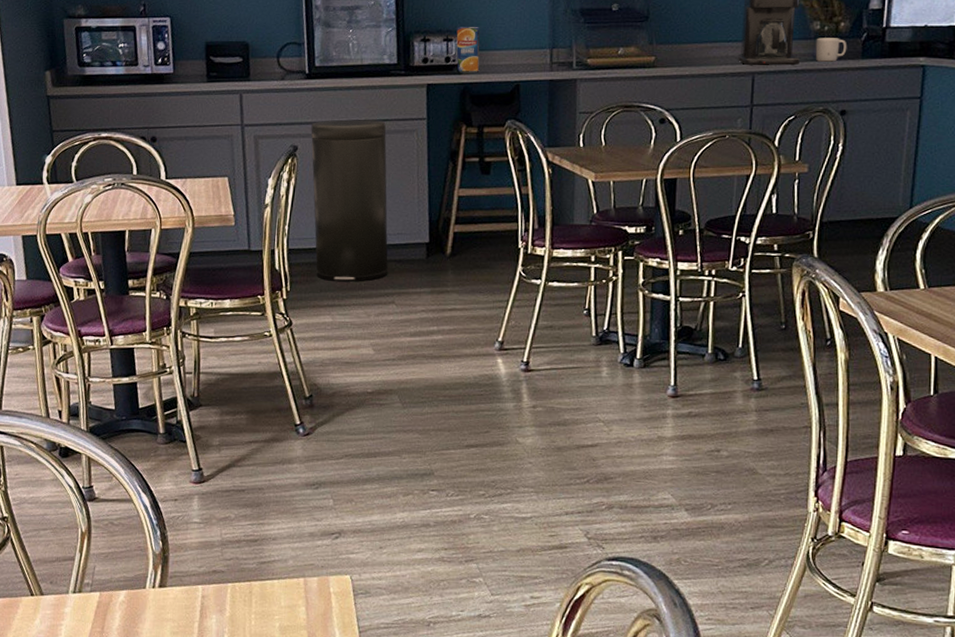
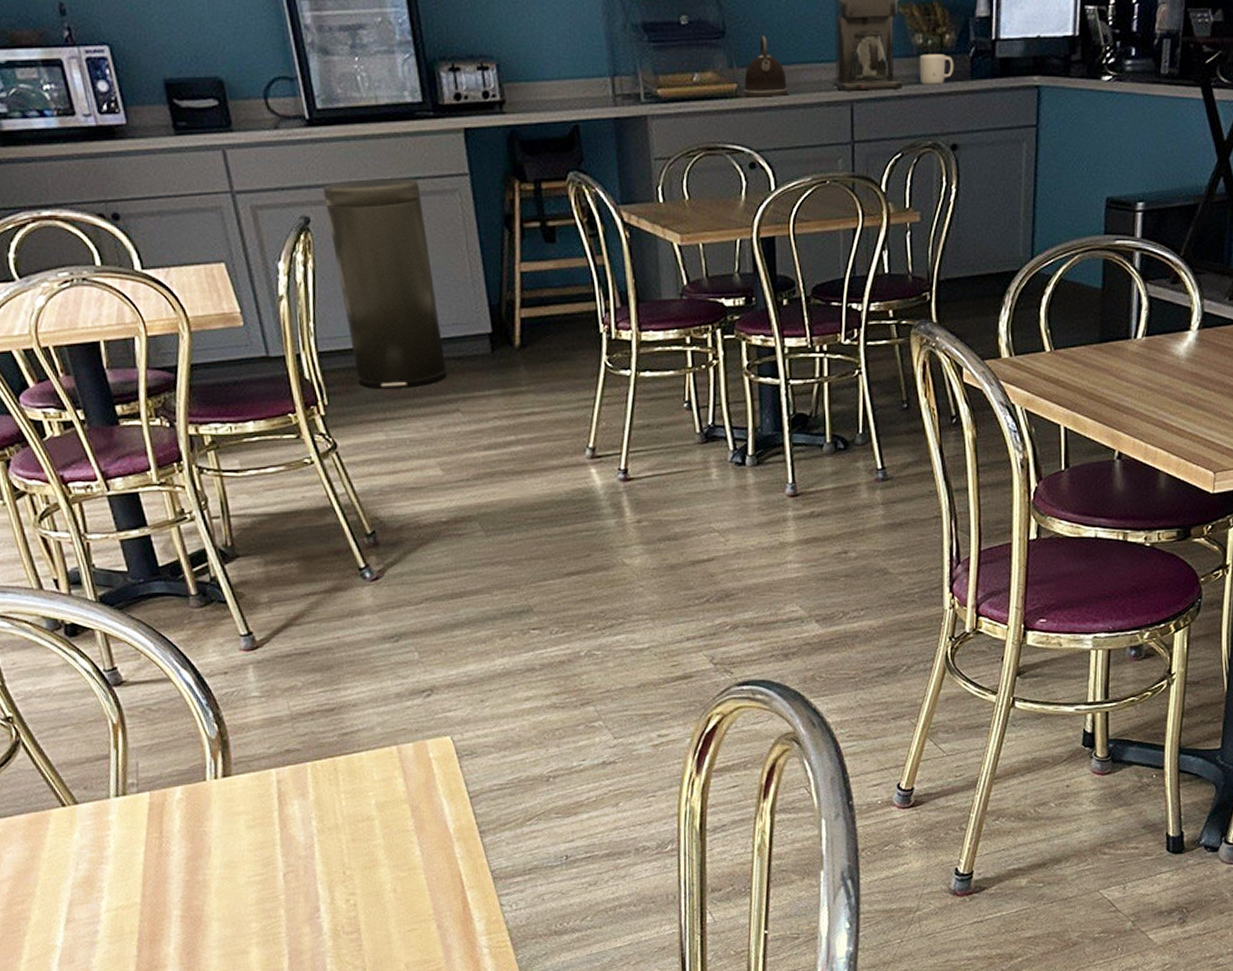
orange juice: present [456,27,480,72] -> none [492,50,527,111]
kettle: none [660,20,698,68] -> present [743,36,788,97]

